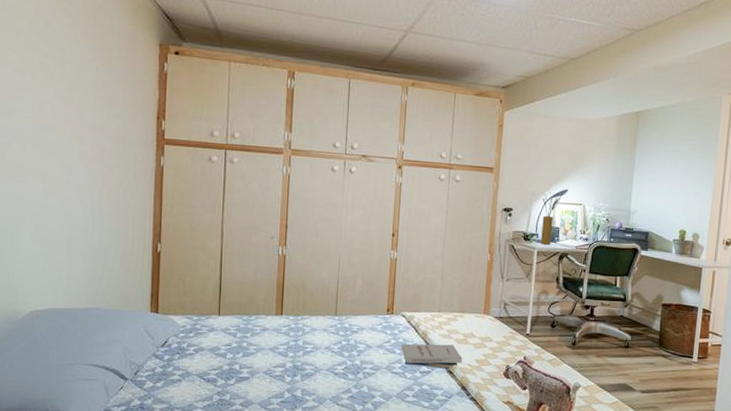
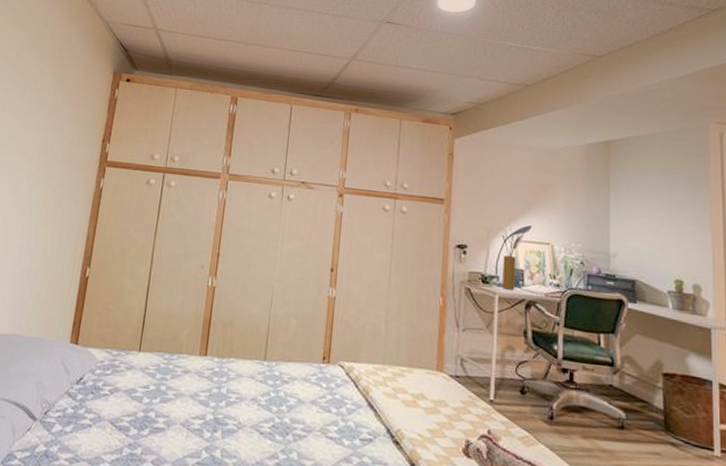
books: present [401,343,462,369] -> none [338,401,411,439]

